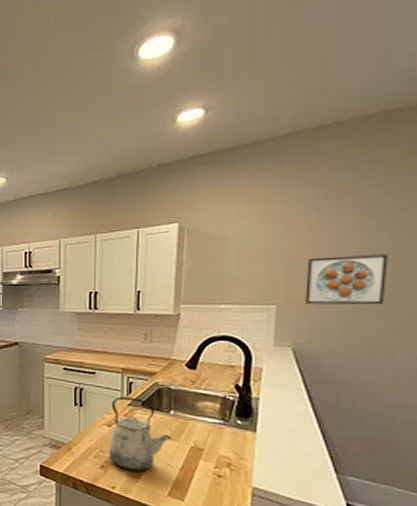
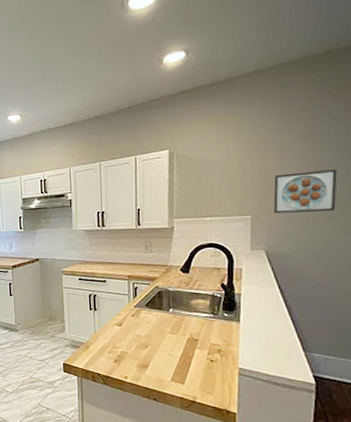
kettle: present [109,396,173,471] -> none [120,300,173,362]

